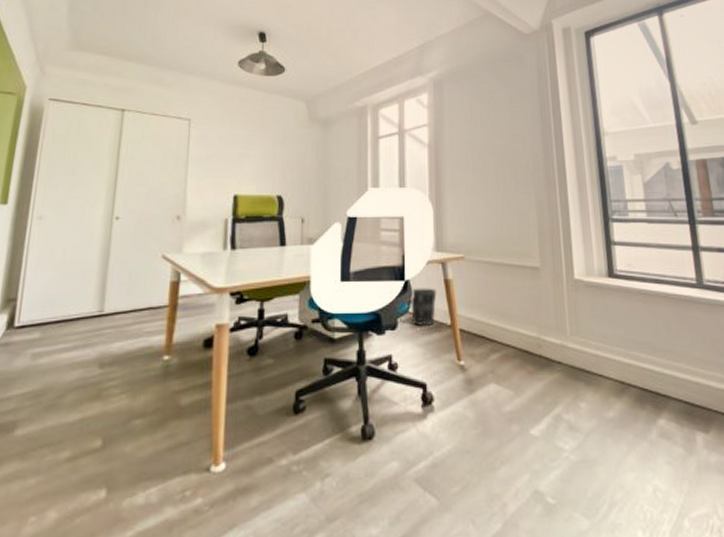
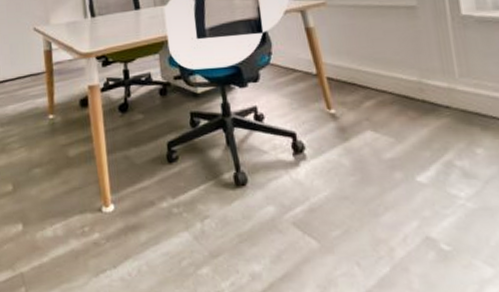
wastebasket: present [409,288,437,327] -> none [269,38,299,78]

